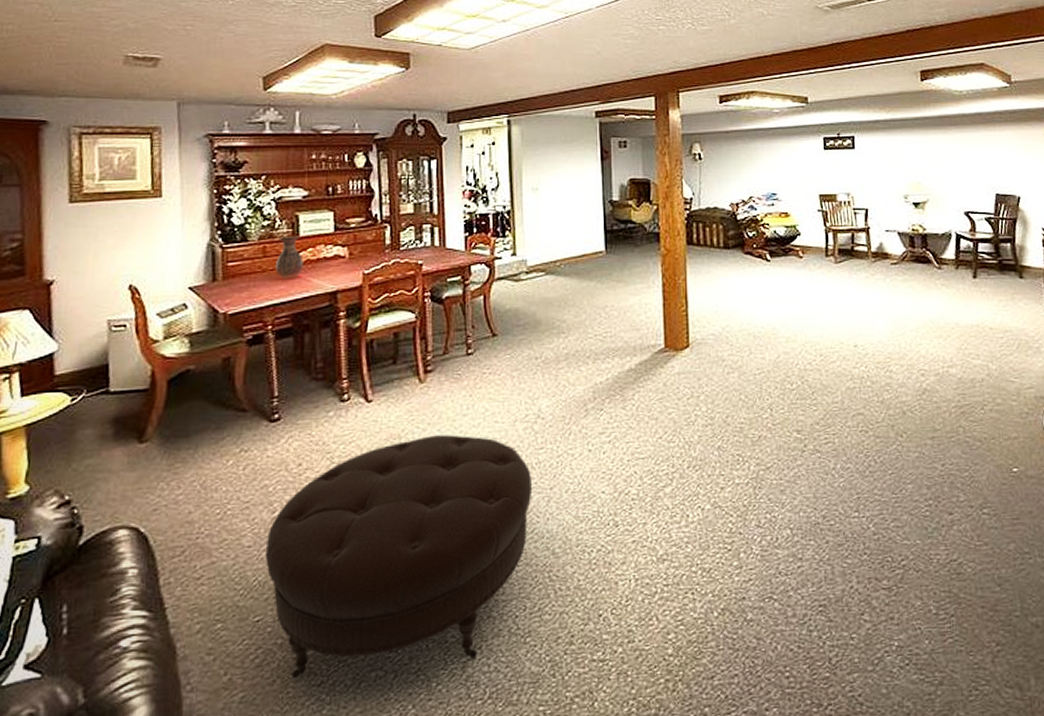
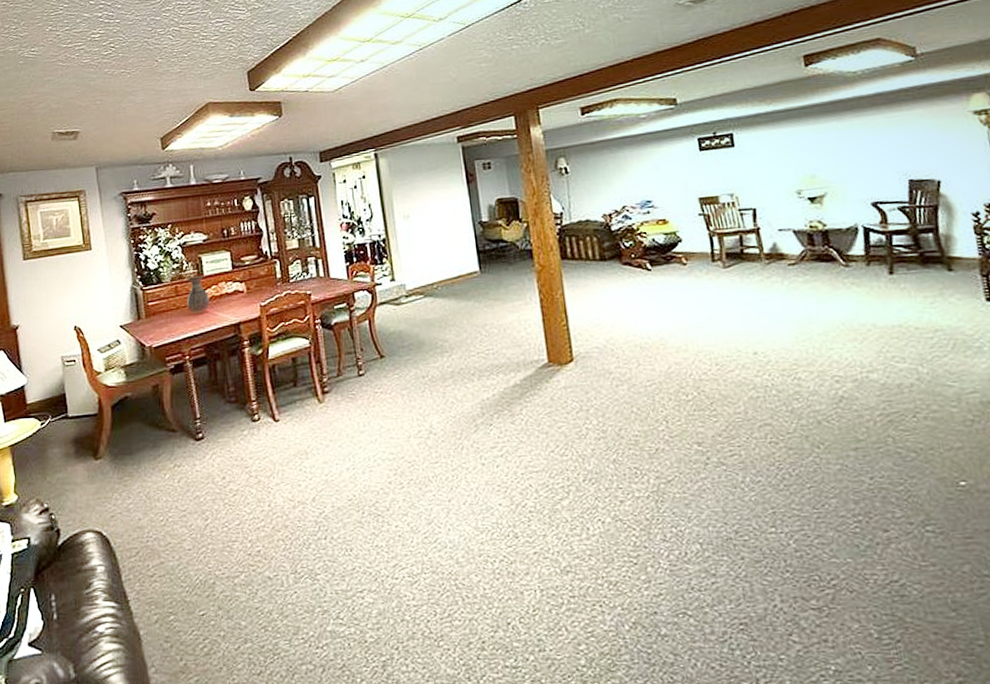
ottoman: present [266,435,533,679] -> none [203,450,432,667]

